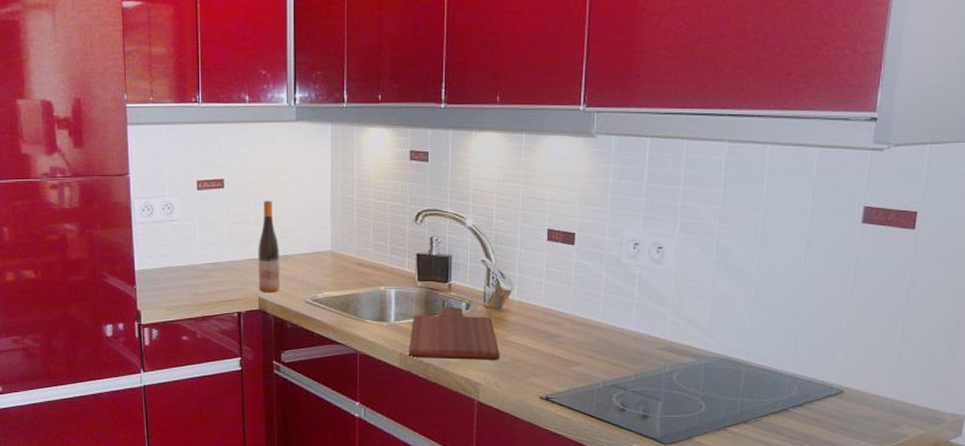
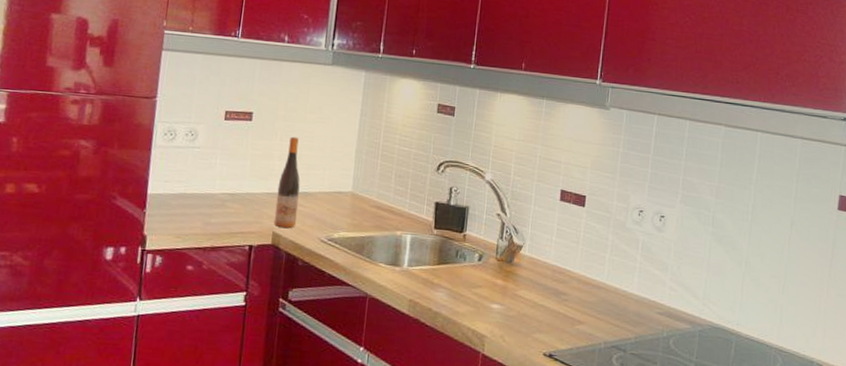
cutting board: present [408,306,500,360] -> none [418,256,508,313]

